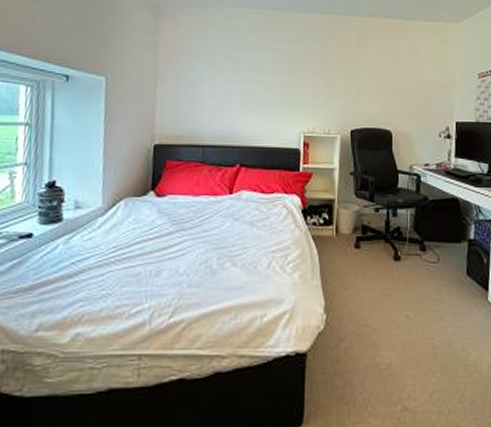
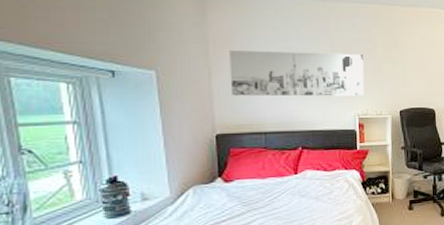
wall art: none [174,59,314,112] -> present [229,51,365,97]

